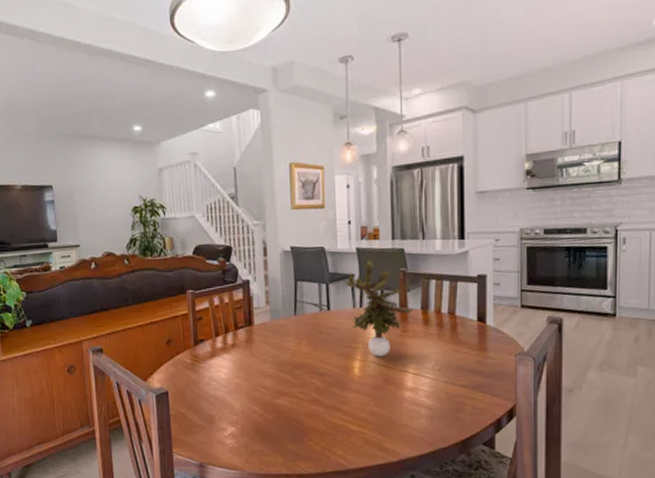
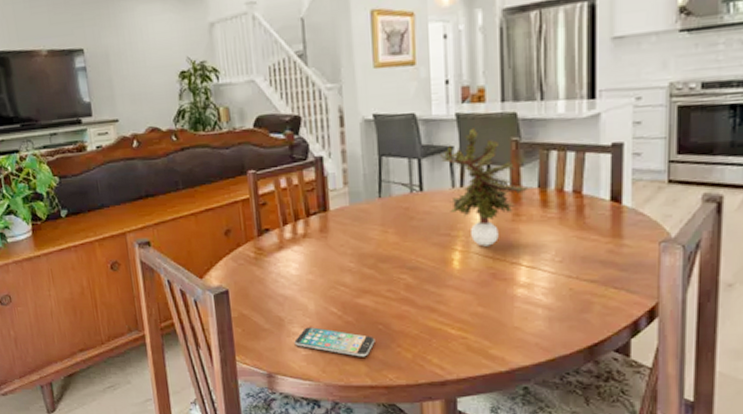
smartphone: none [223,423,290,450] -> present [294,327,375,357]

